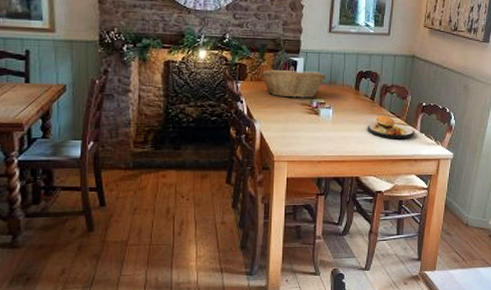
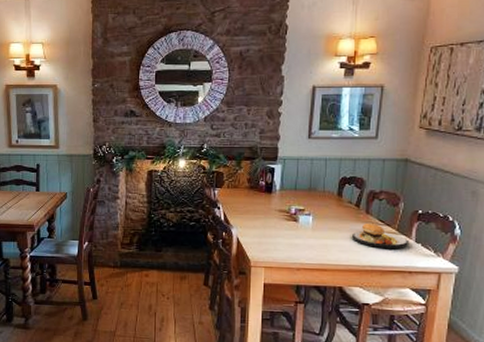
fruit basket: present [259,69,327,98] -> none [236,176,306,205]

